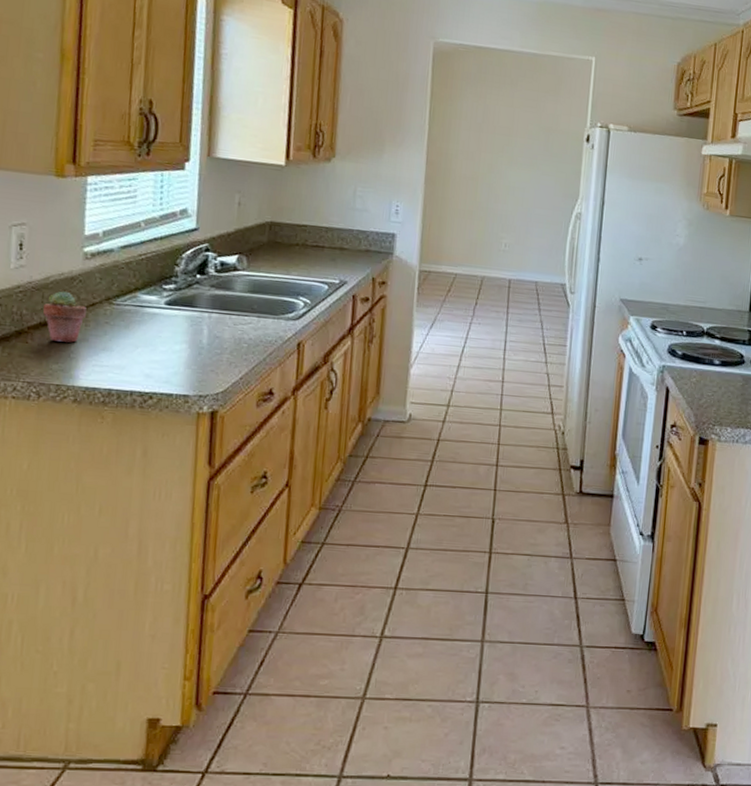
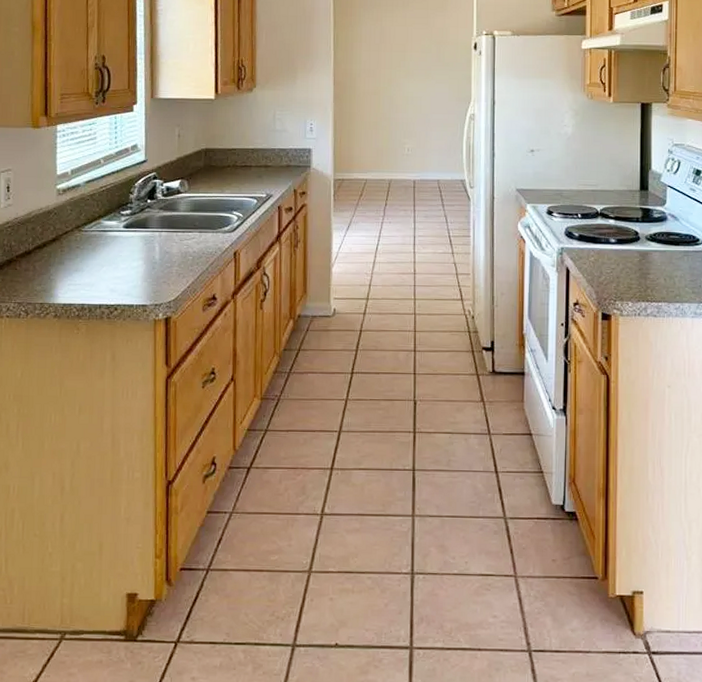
potted succulent: present [43,291,86,343] -> none [27,223,61,267]

